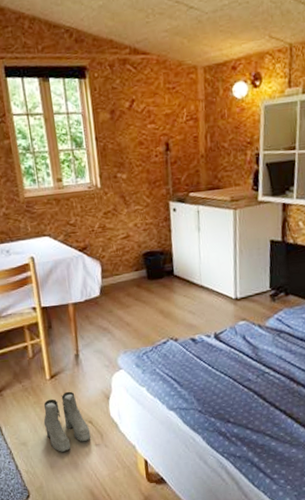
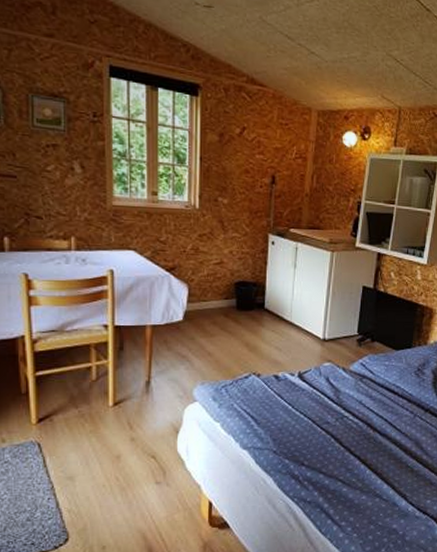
boots: present [43,391,91,452] -> none [98,421,152,490]

